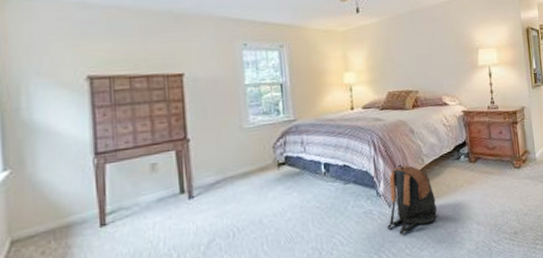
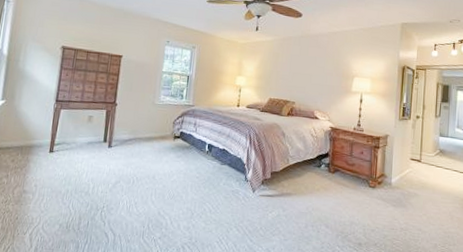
backpack: present [386,164,437,235] -> none [248,159,293,218]

